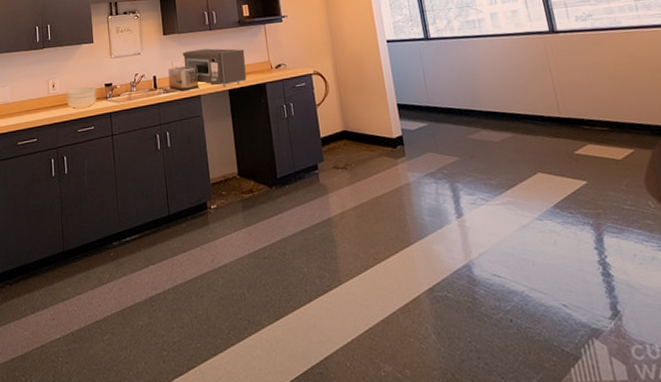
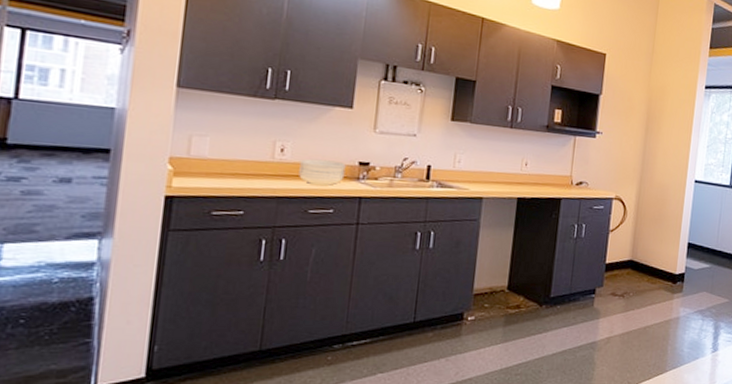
toaster: present [167,65,199,91] -> none [445,159,486,190]
microwave: present [182,48,247,87] -> none [470,145,546,194]

